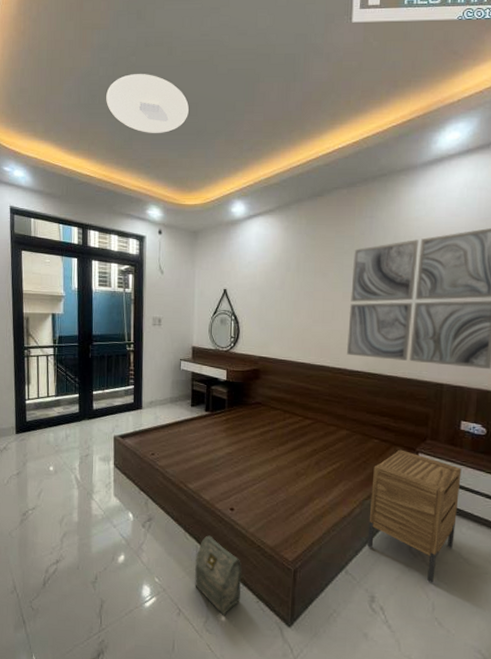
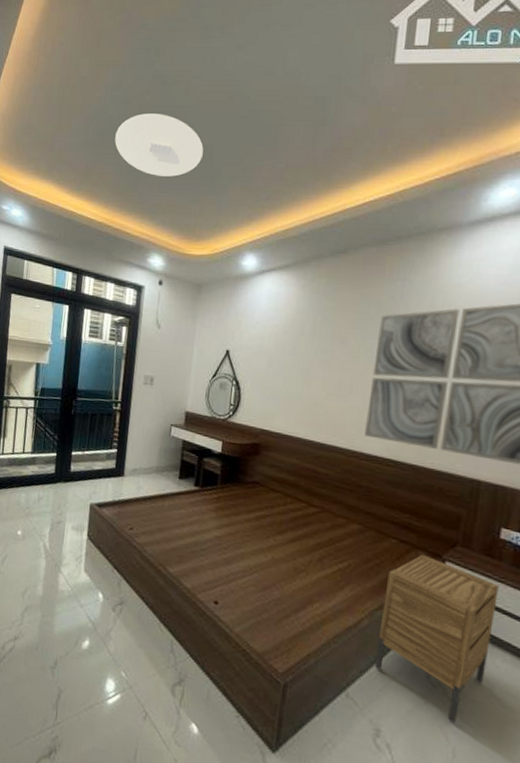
bag: present [194,535,242,615] -> none [166,629,223,727]

